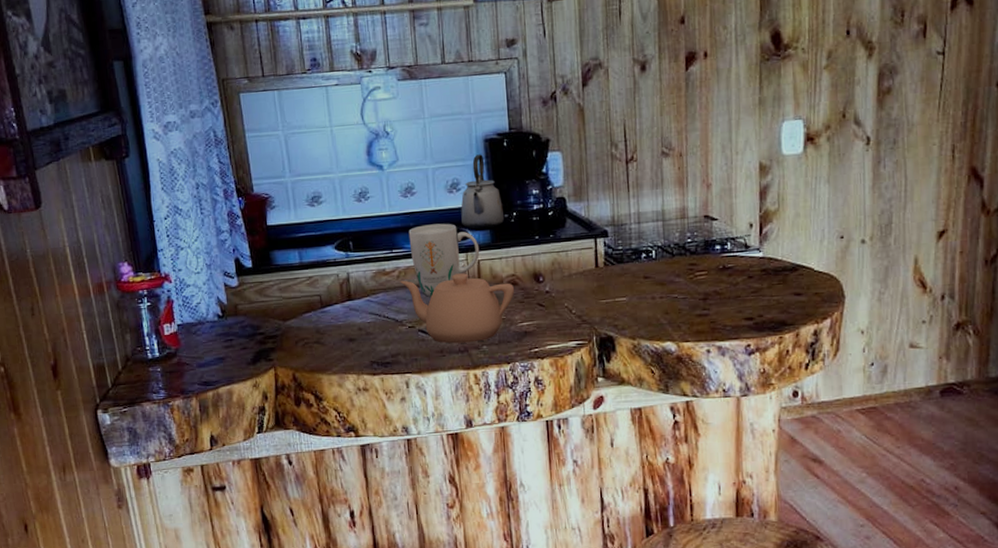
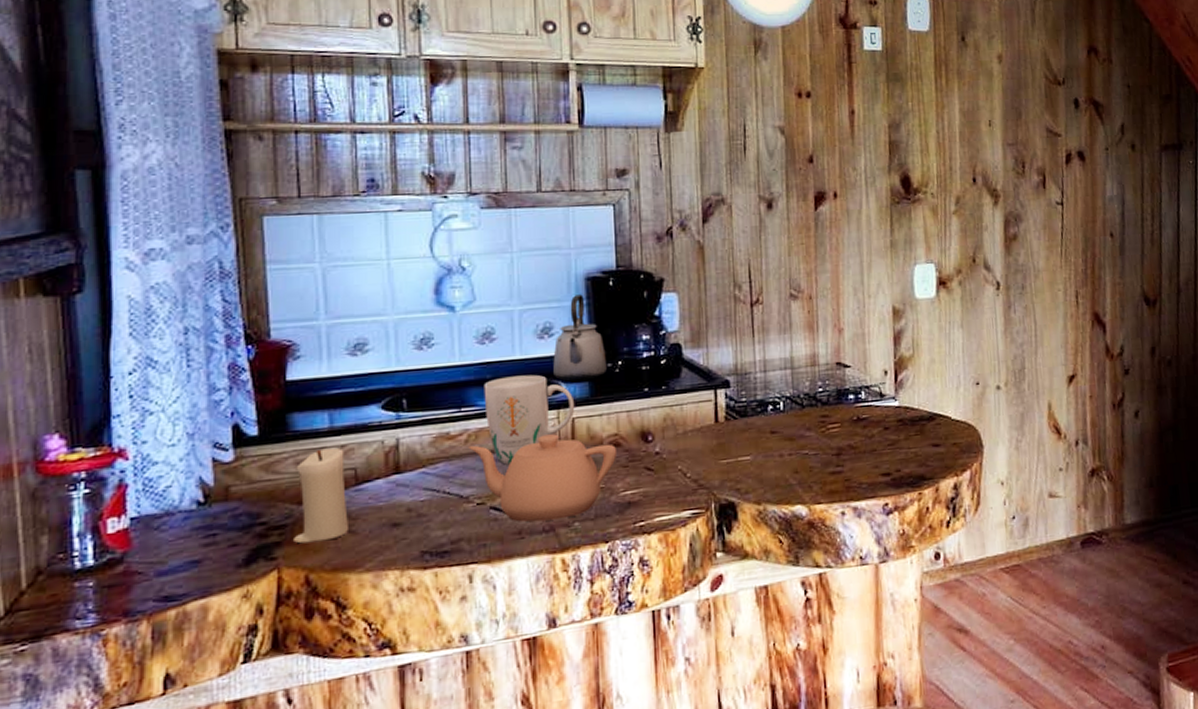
candle: none [279,278,320,350] -> present [294,447,350,544]

